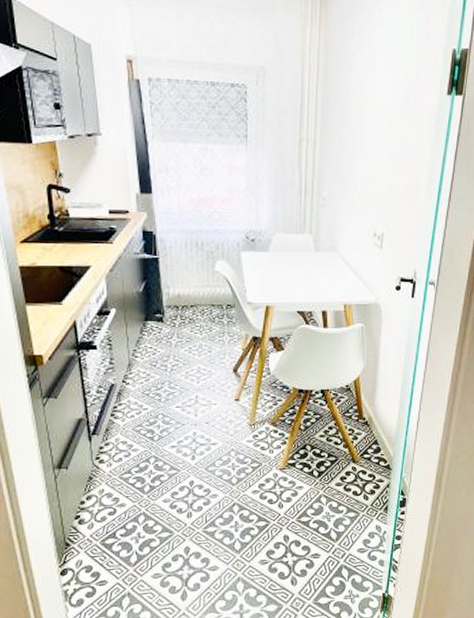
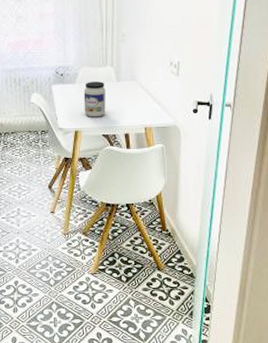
jar: none [277,250,302,291] -> present [84,82,106,117]

